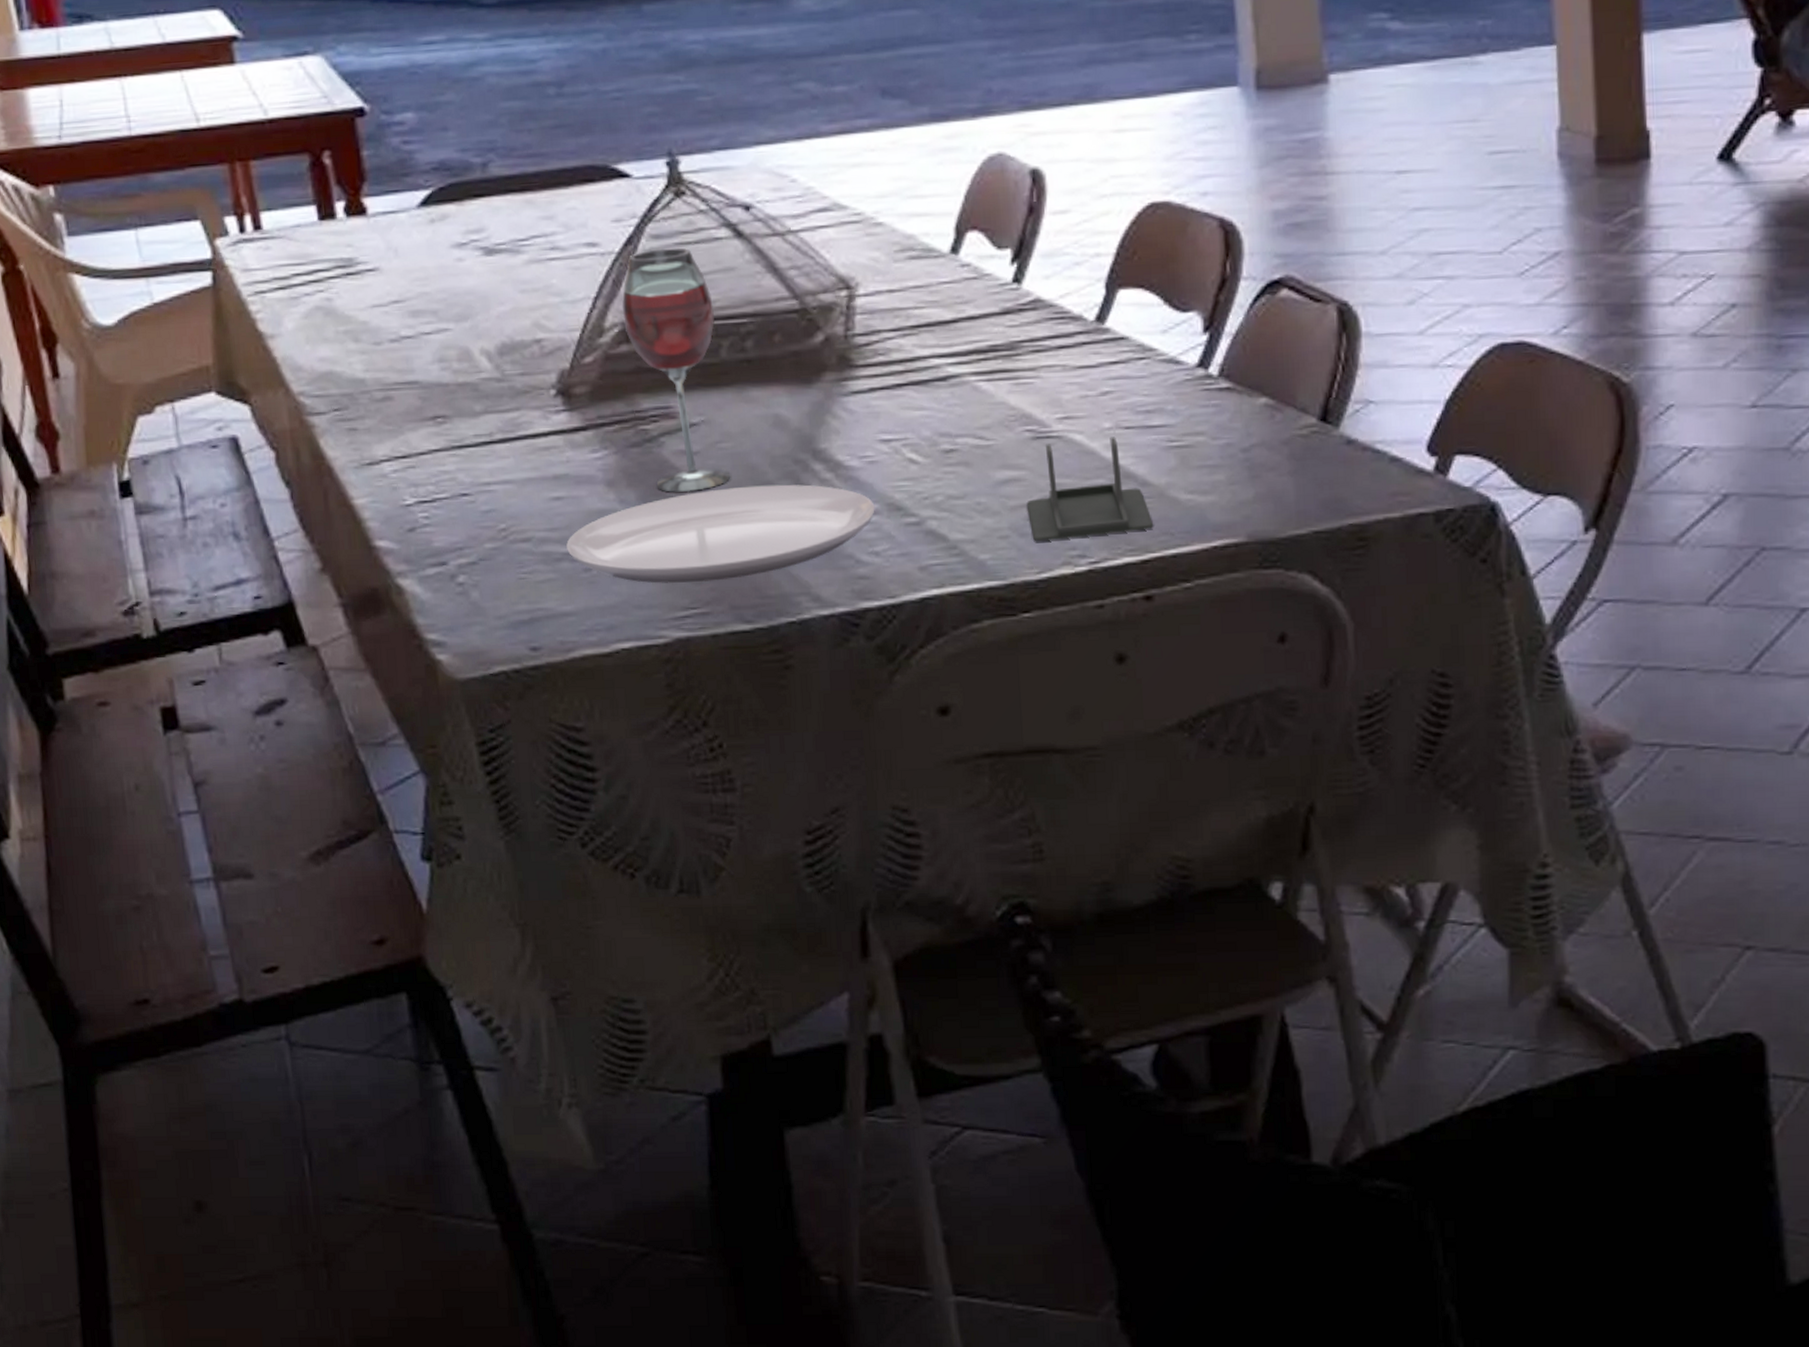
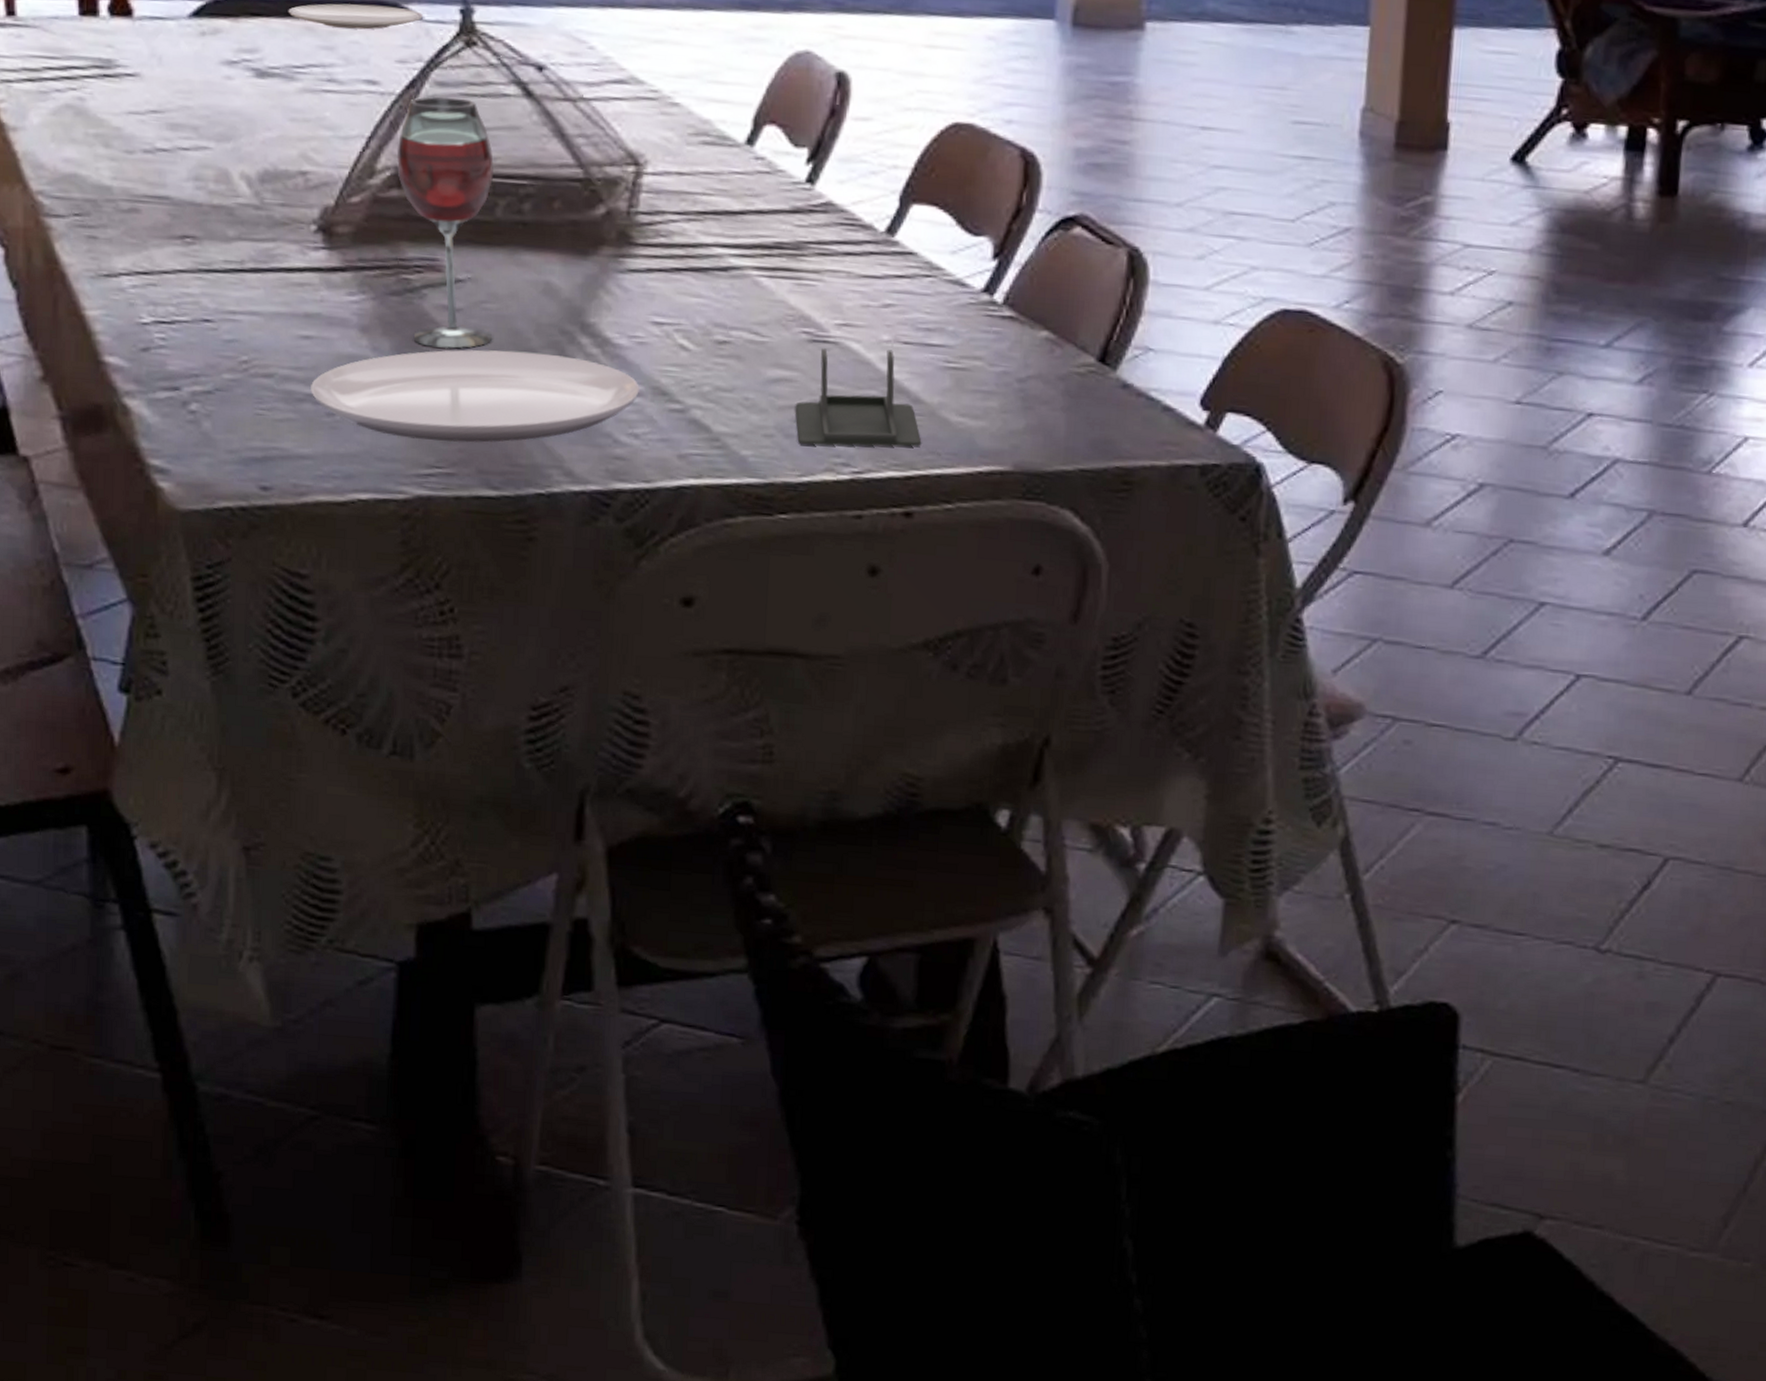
plate: none [507,168,632,197] -> present [288,3,423,30]

